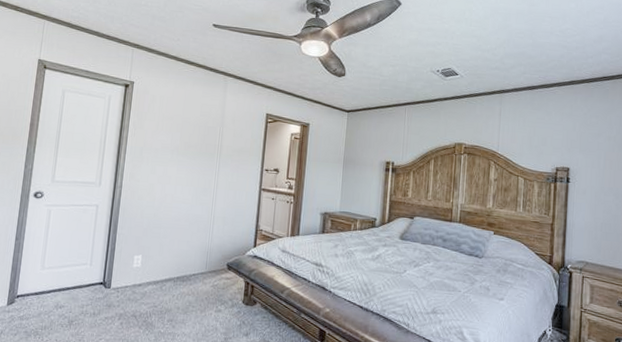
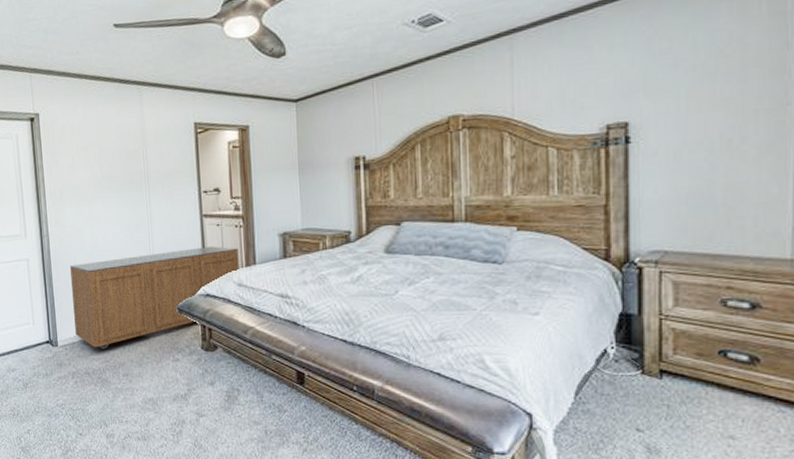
sideboard: none [130,215,287,295] -> present [70,246,239,349]

